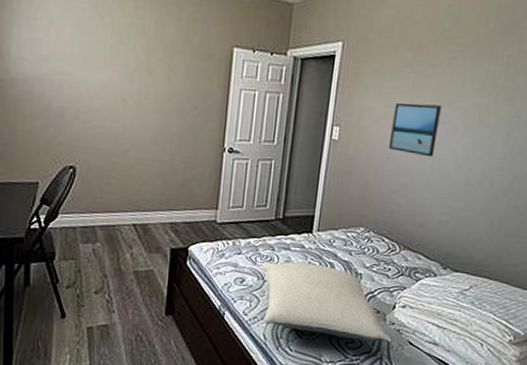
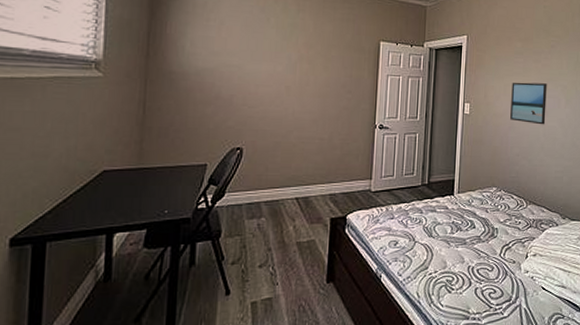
pillow: present [262,262,392,343] -> none [412,222,528,291]

